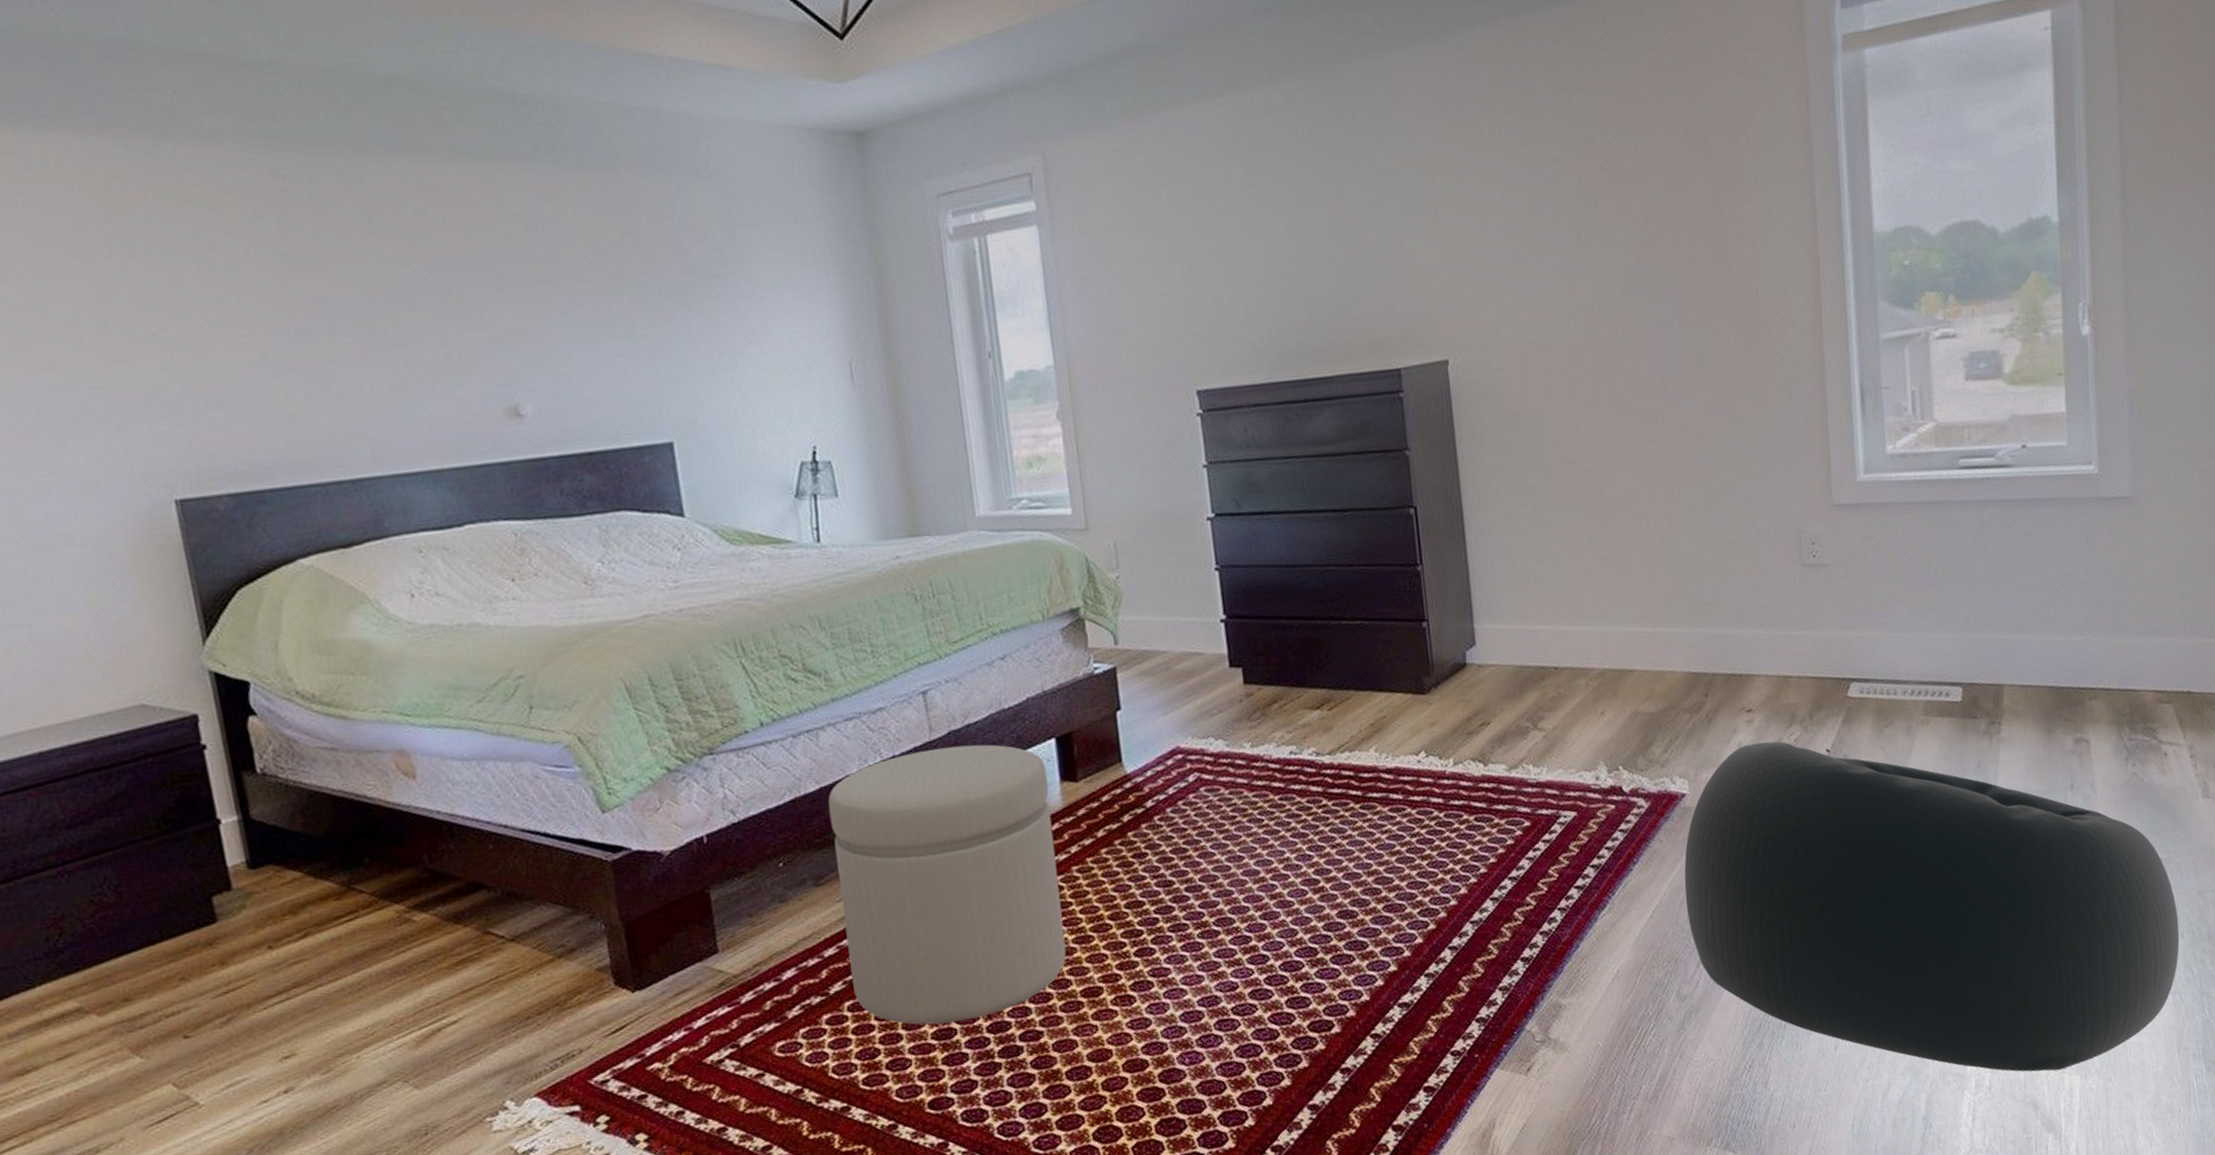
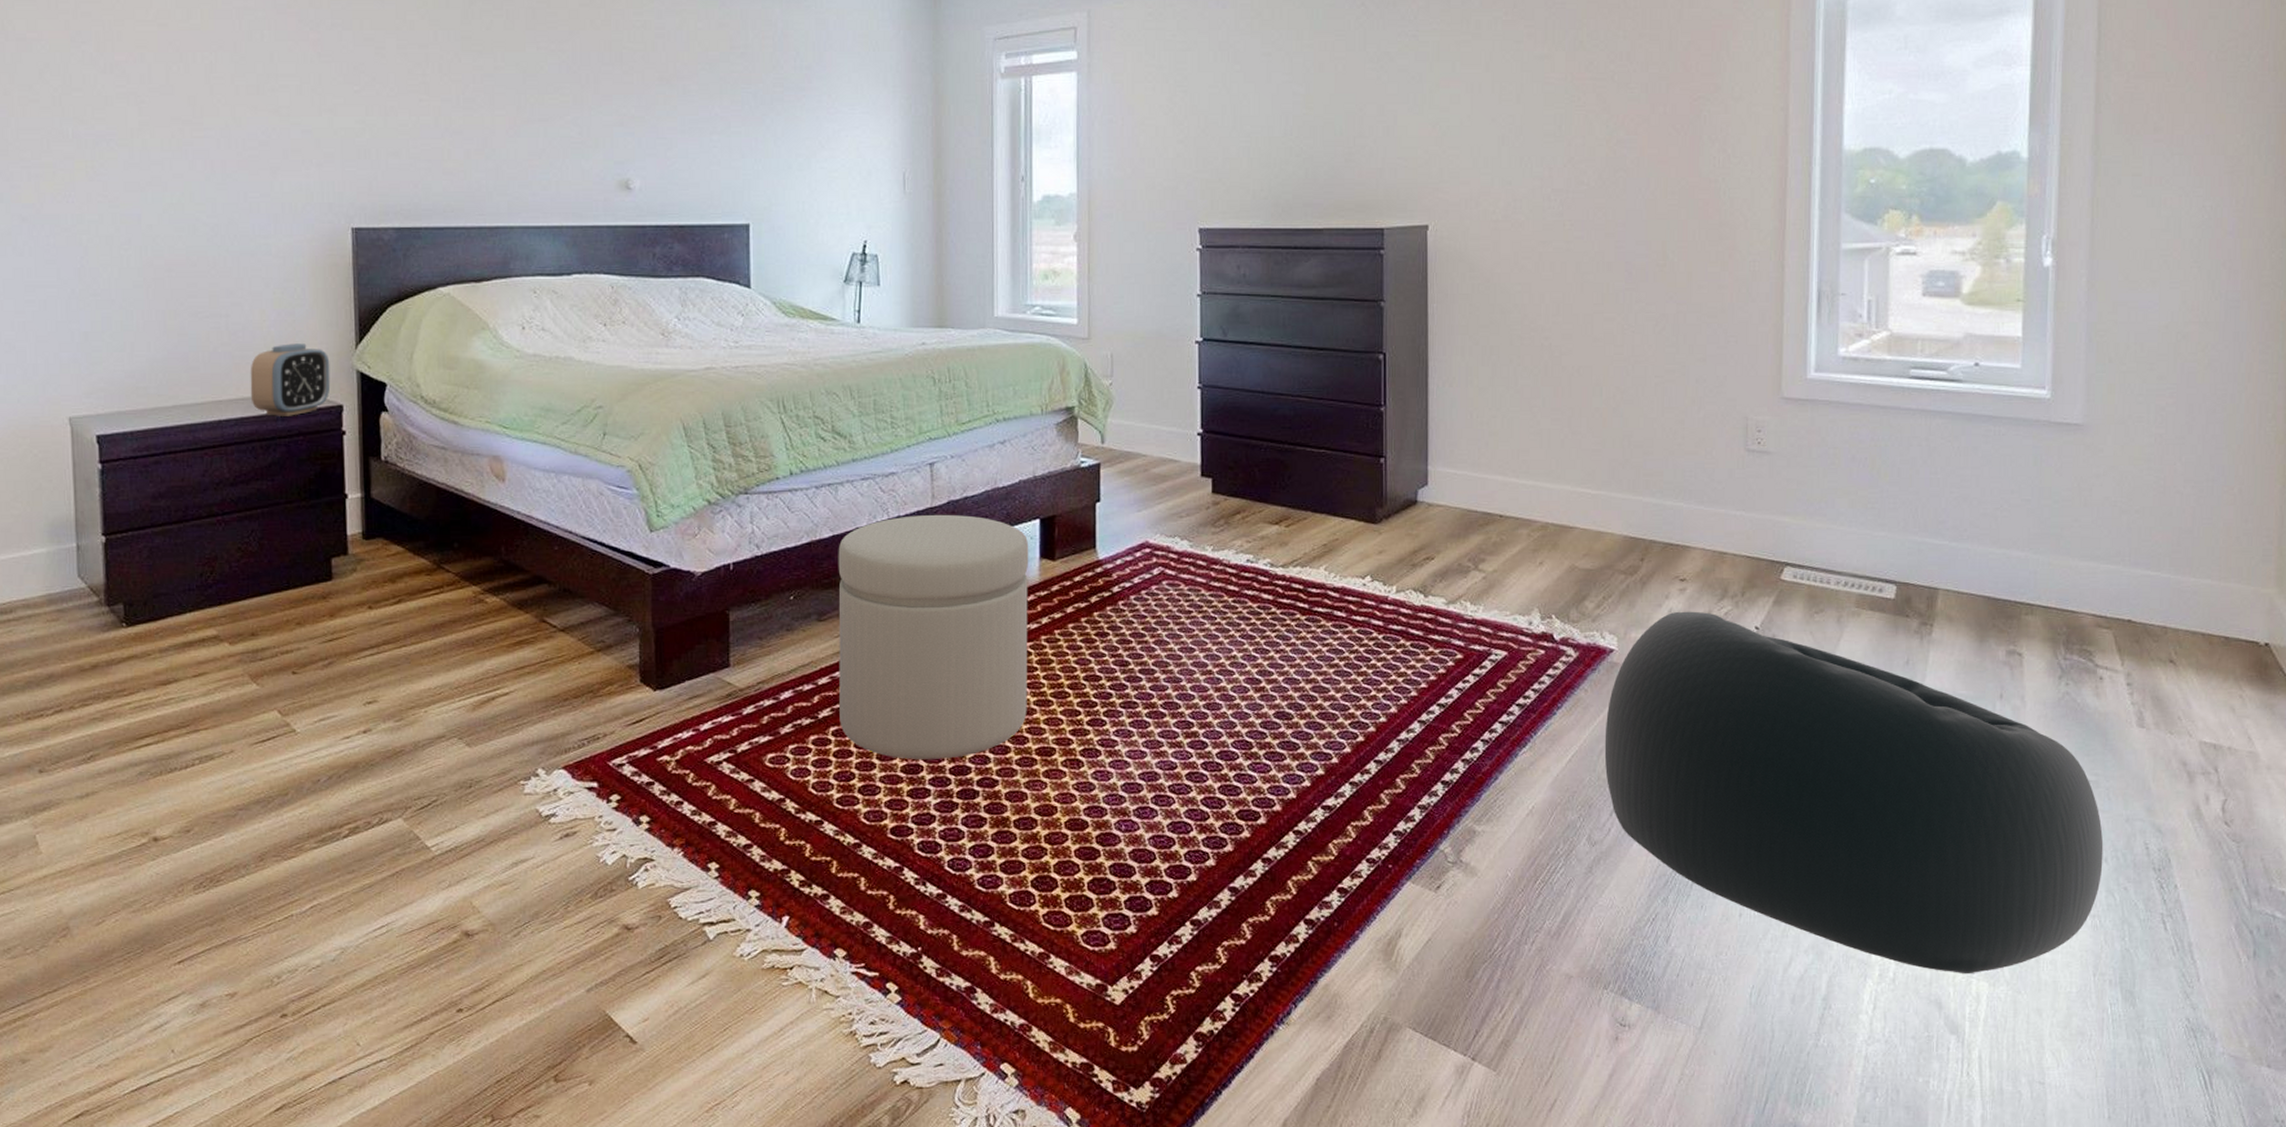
alarm clock: none [70,646,179,739] -> present [250,343,331,416]

